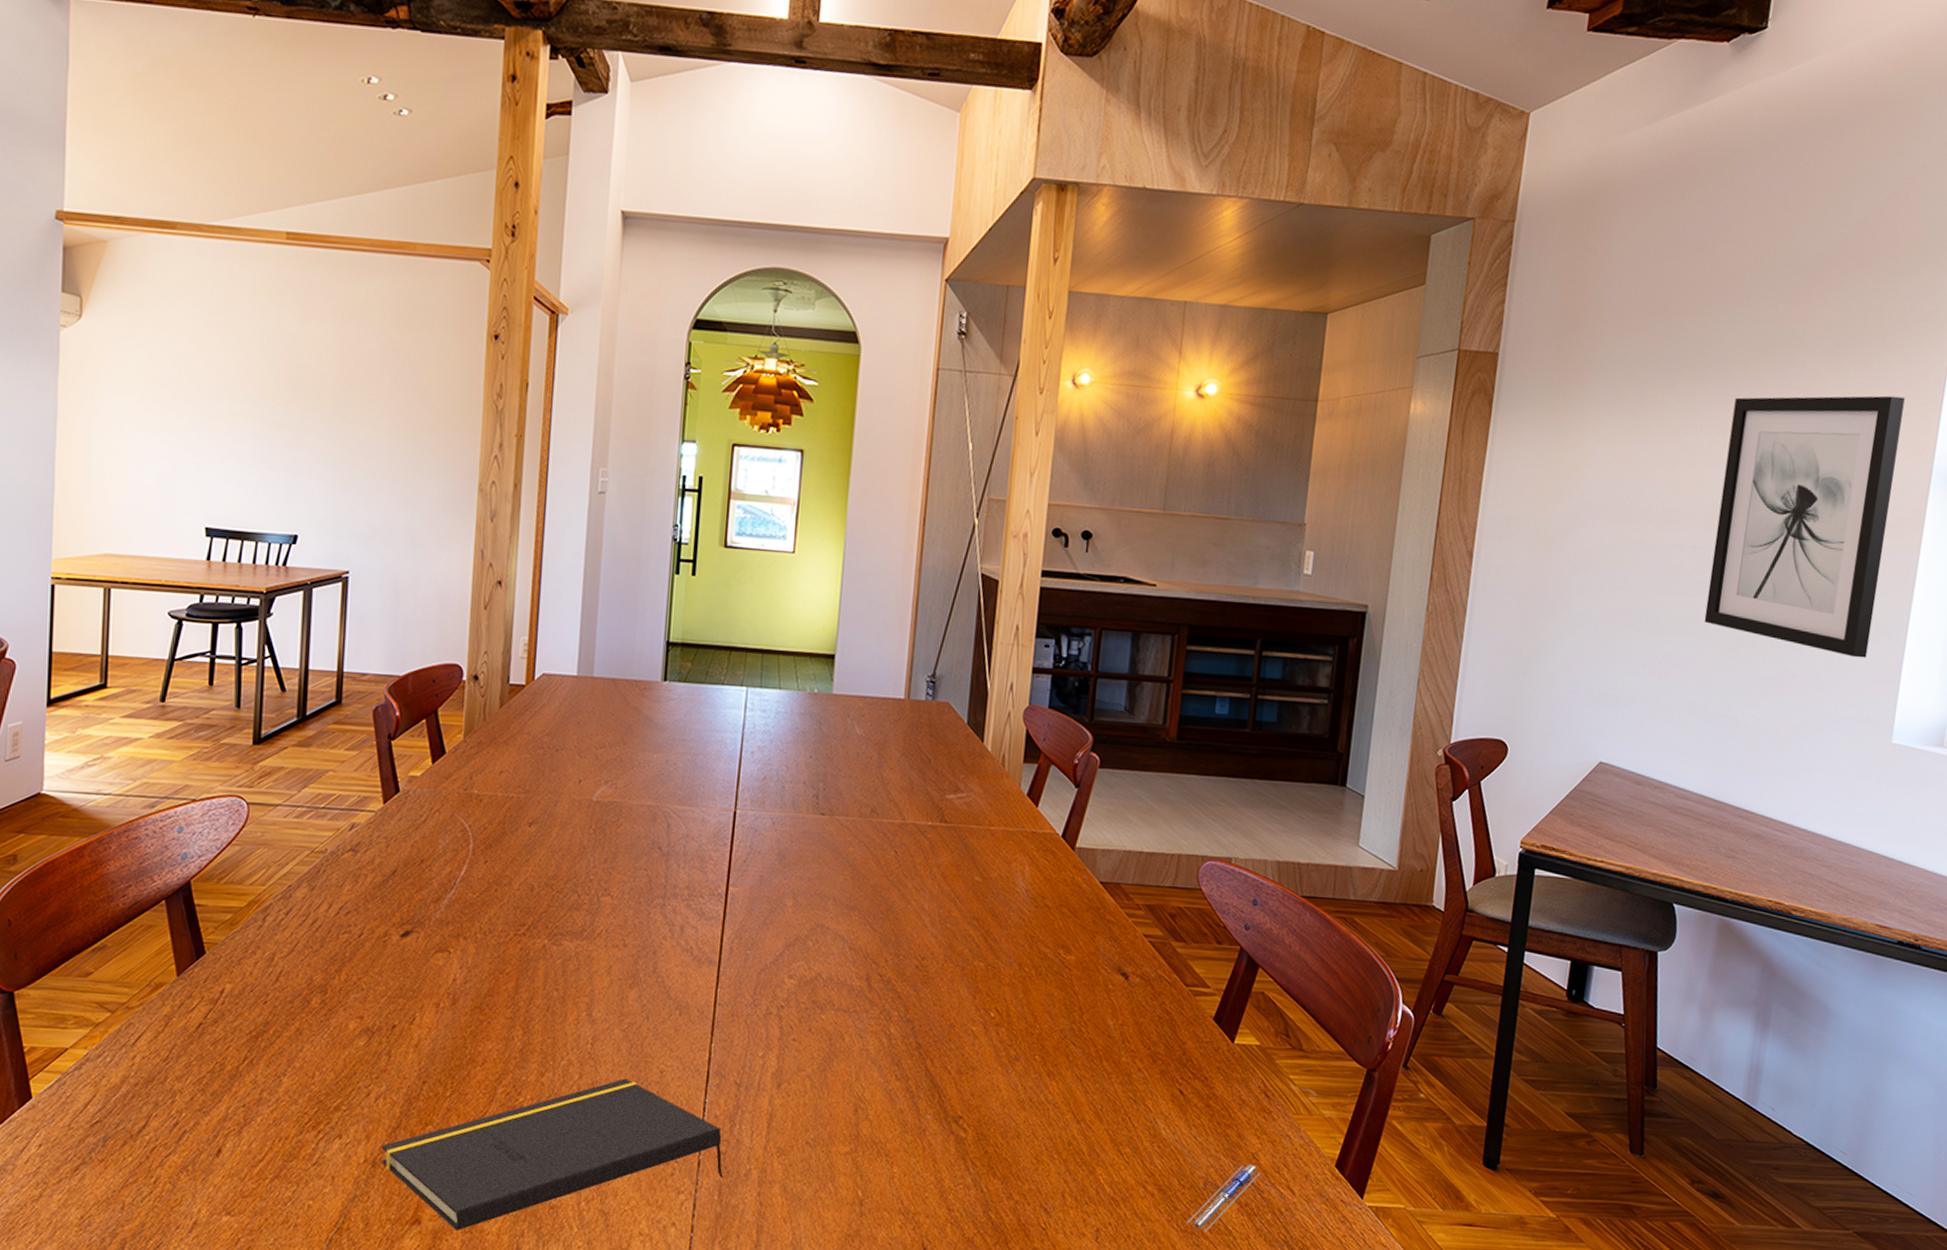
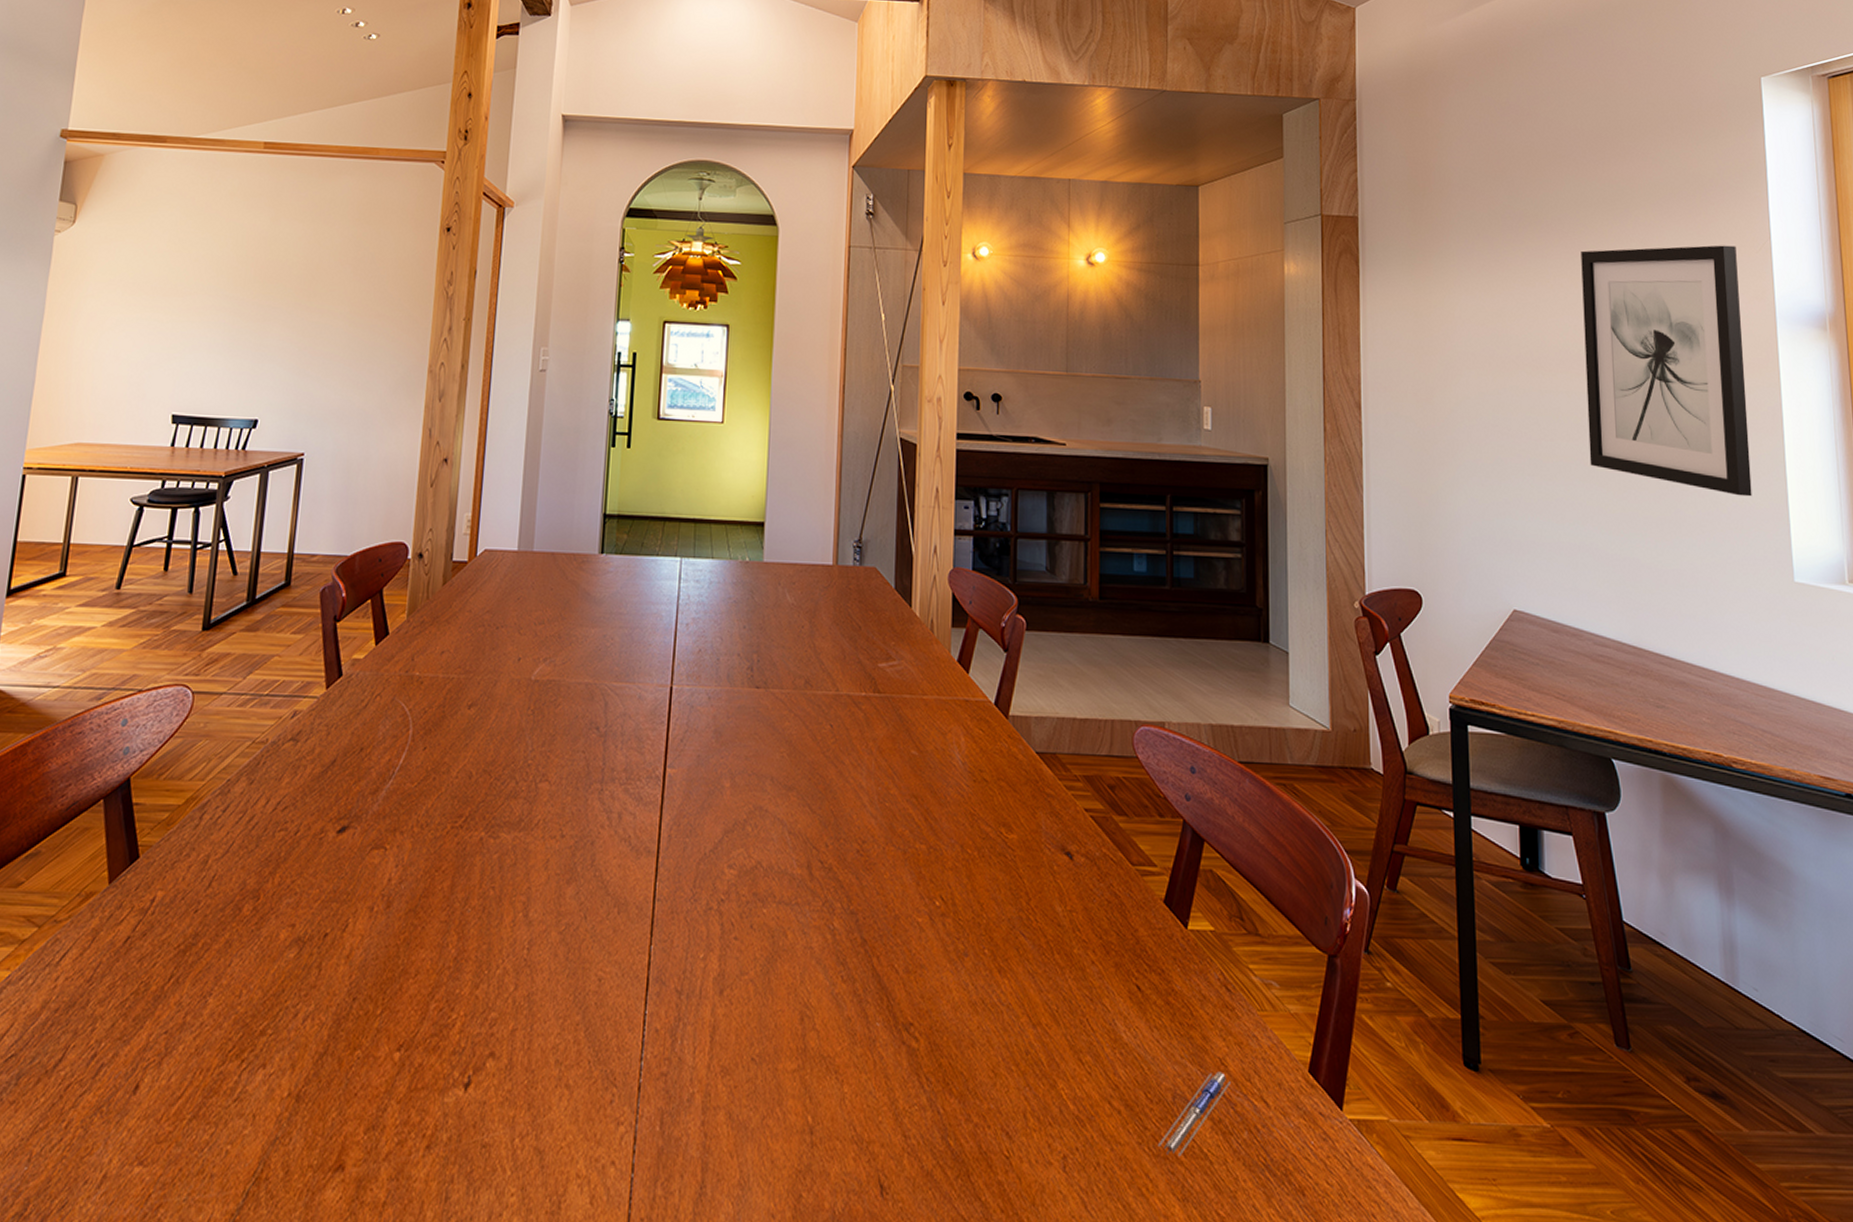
notepad: present [381,1078,723,1230] -> none [306,988,665,1177]

